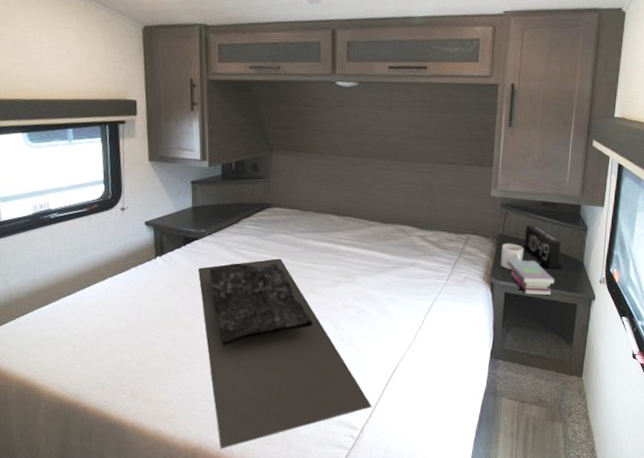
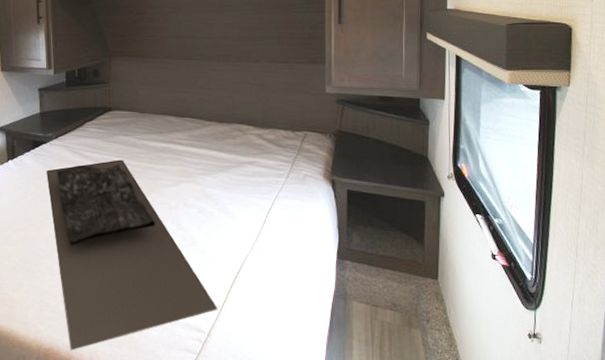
mug: present [500,243,524,269] -> none [340,139,363,166]
books: present [507,260,555,296] -> none [347,157,399,193]
alarm clock: present [524,224,563,269] -> none [363,120,406,165]

